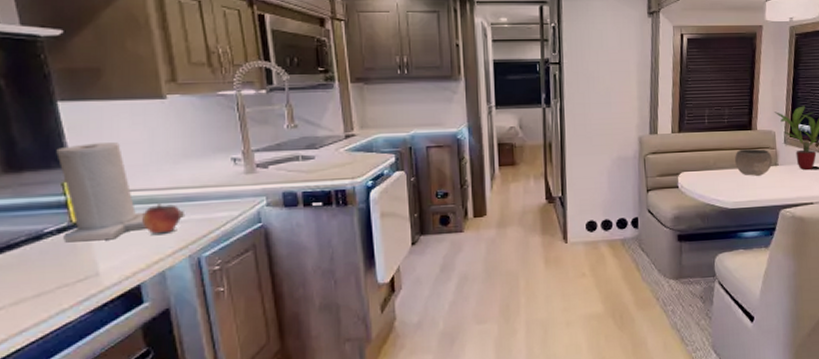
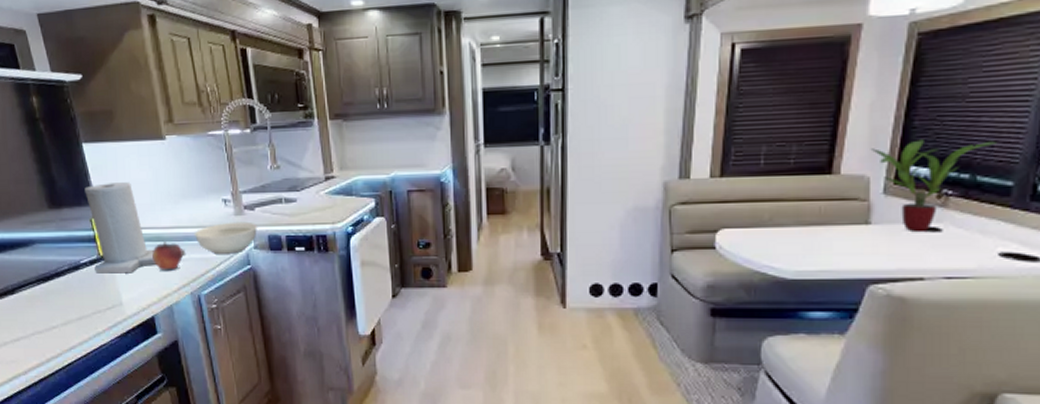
bowl: none [195,179,271,214] -> present [193,221,257,254]
bowl: present [735,148,773,176] -> none [802,199,862,238]

